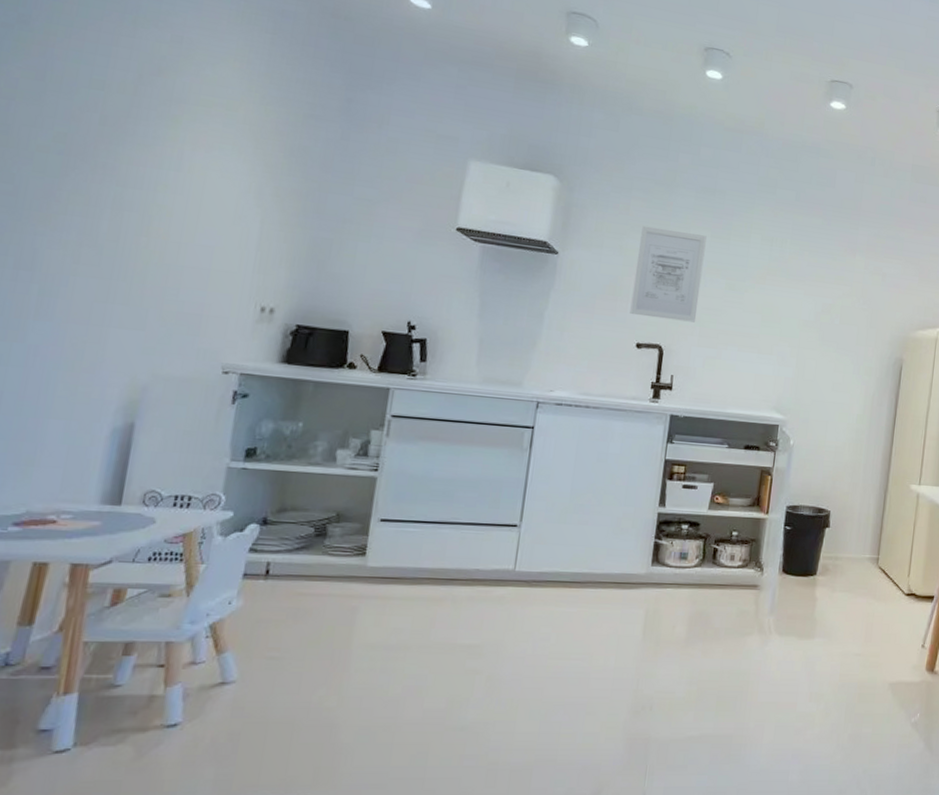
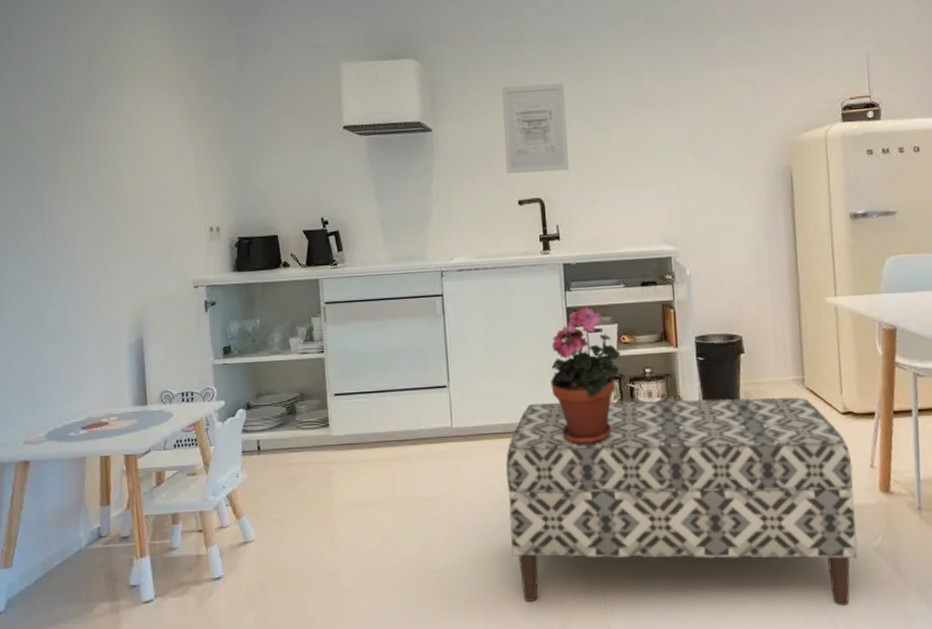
bench: none [555,555,907,778] -> present [505,397,858,606]
potted plant: none [632,461,712,603] -> present [551,306,621,445]

